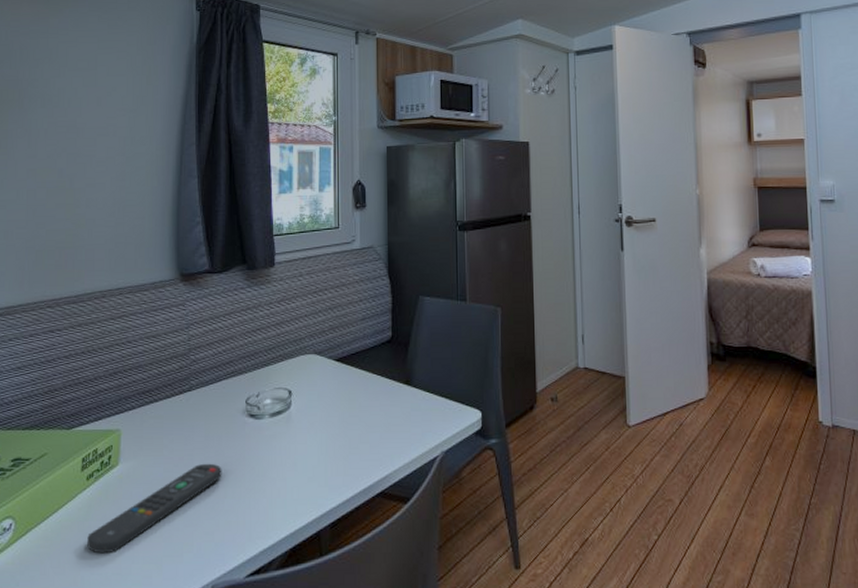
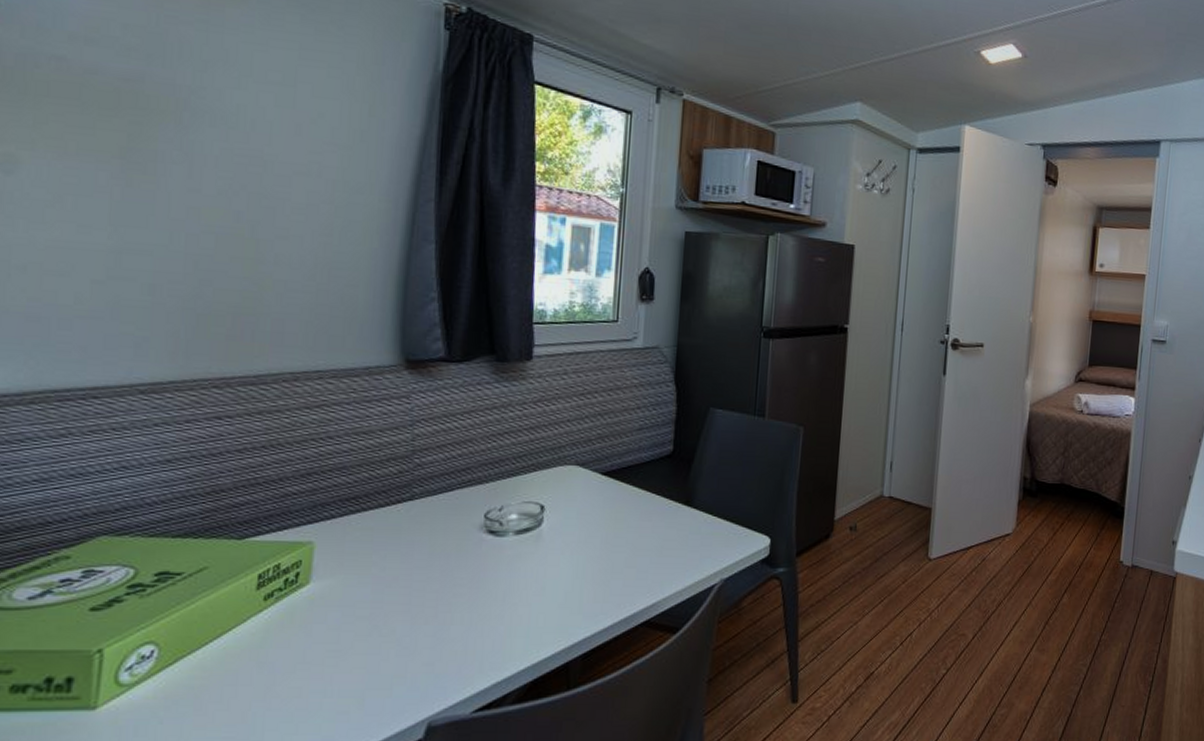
remote control: present [87,463,222,554] -> none [262,584,449,686]

